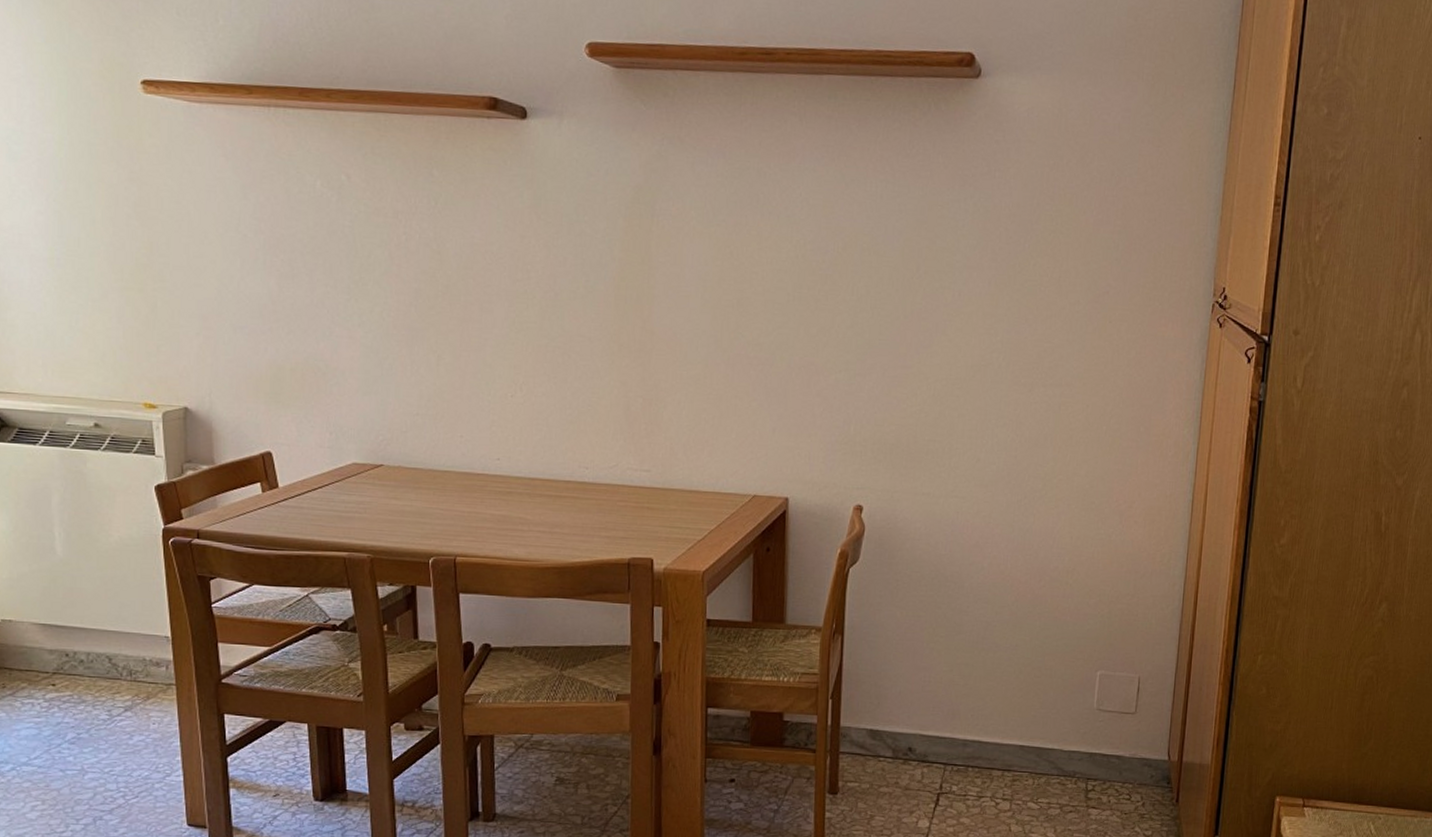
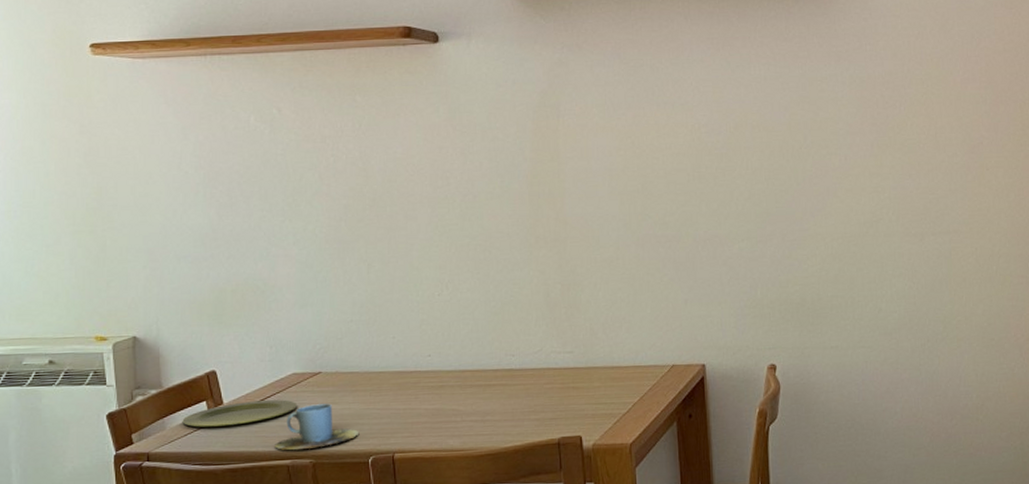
plate: none [235,487,356,511] -> present [182,399,297,428]
cup: none [331,497,420,543] -> present [275,403,358,450]

